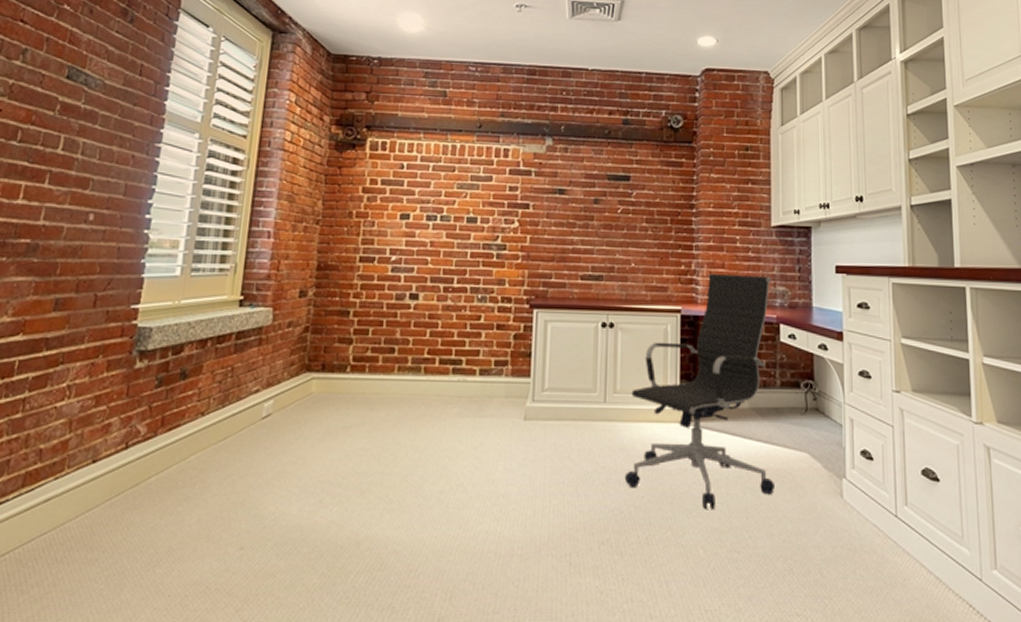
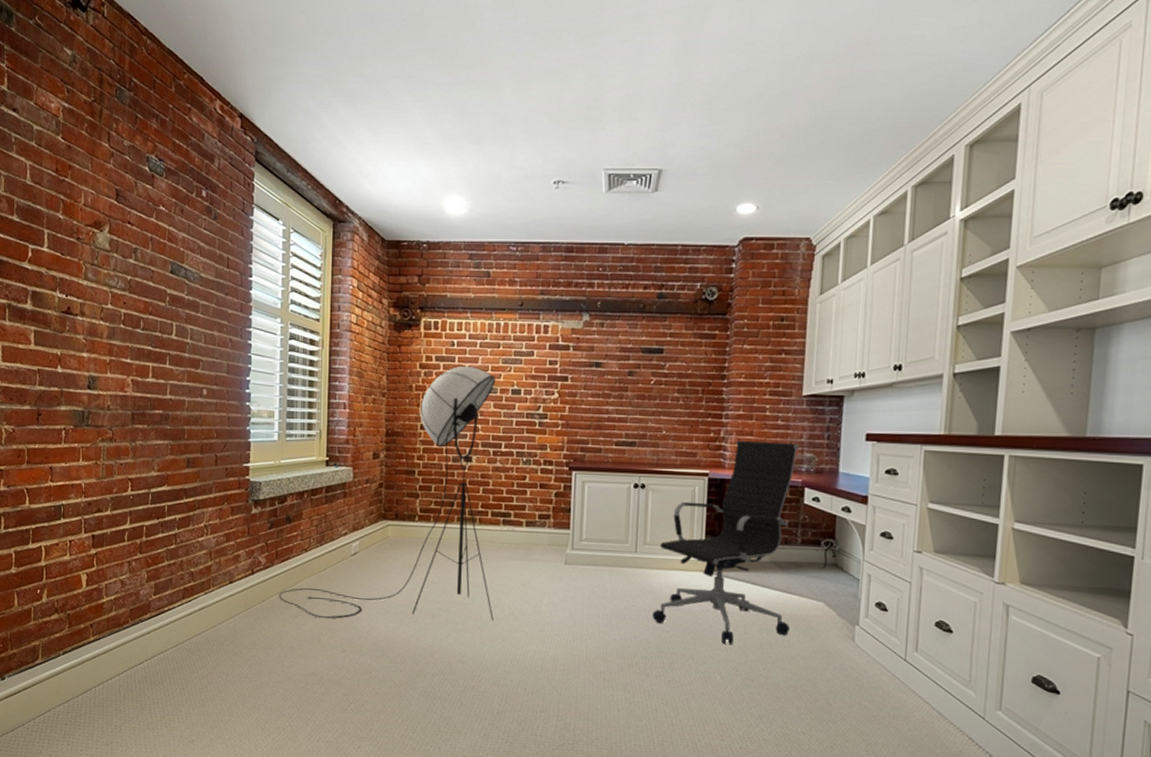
floor lamp: none [159,190,449,505] -> present [279,365,495,620]

